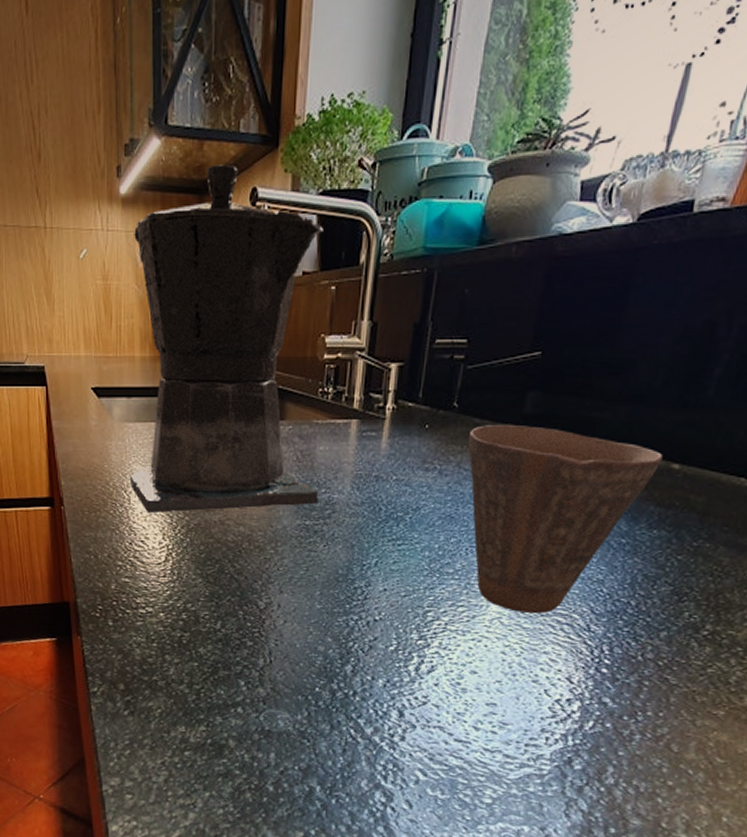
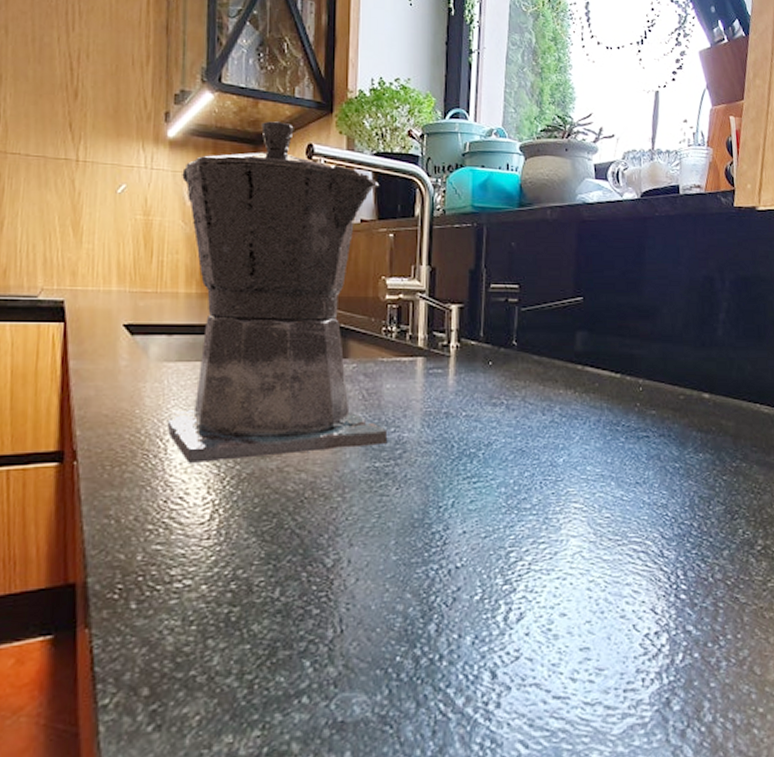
cup: present [467,424,663,613] -> none [529,360,695,544]

